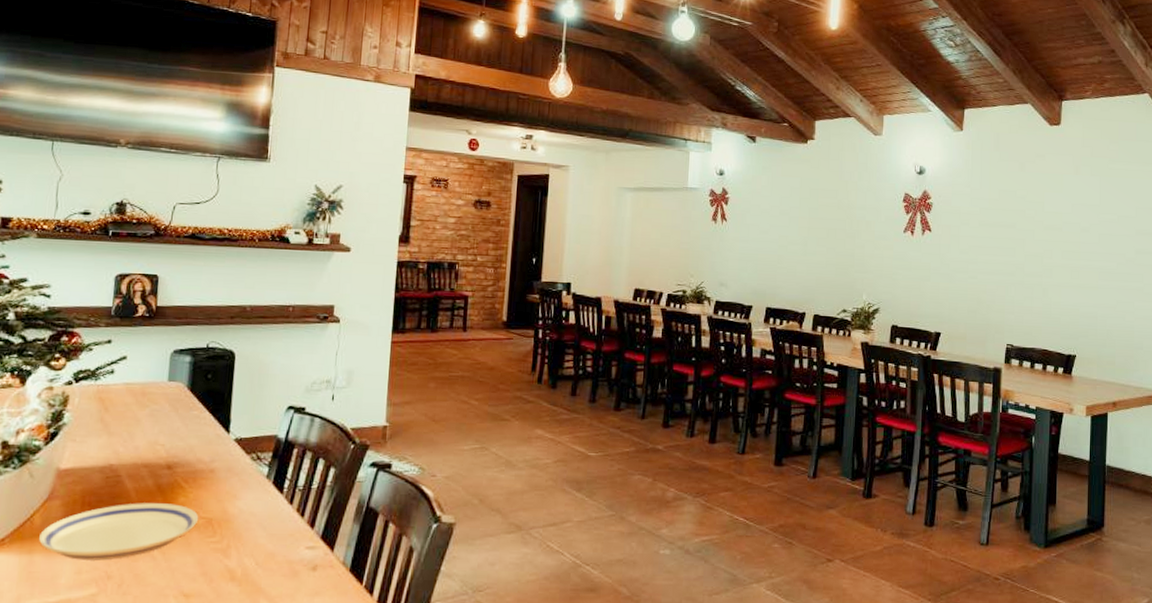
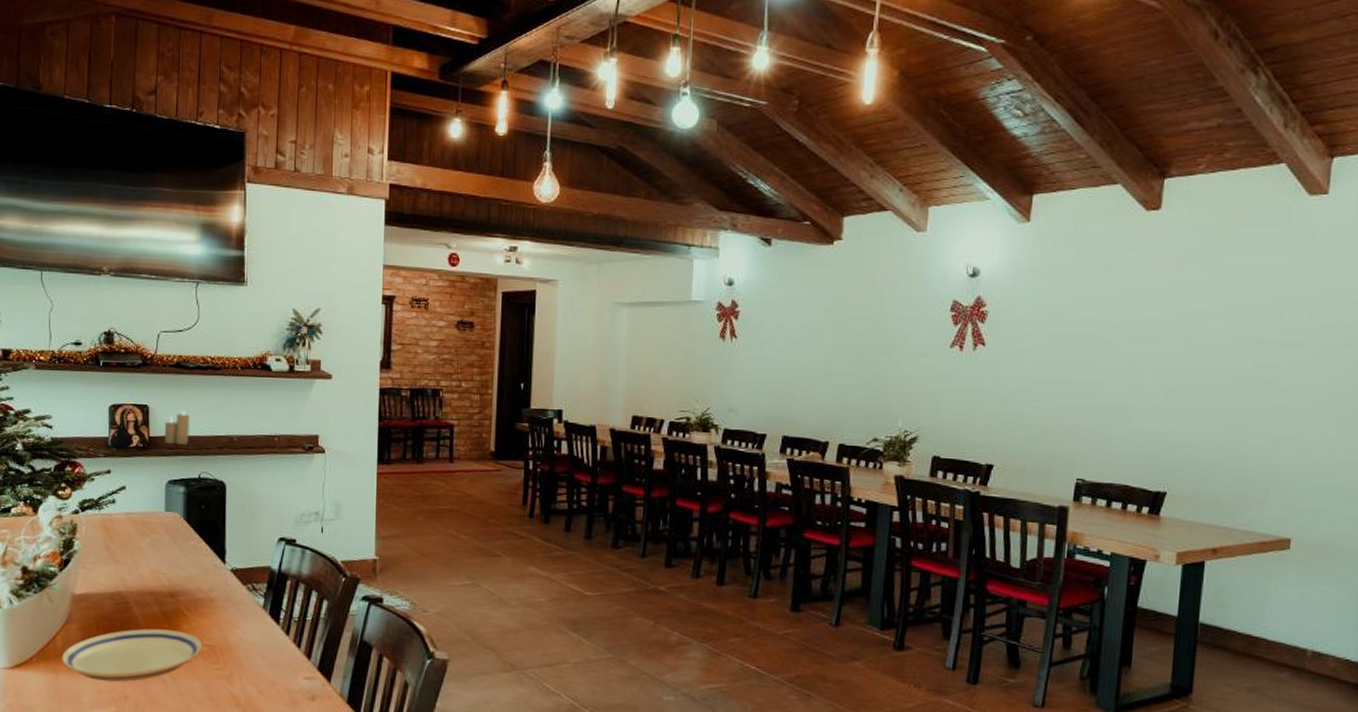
candle: none [172,280,201,314] -> present [164,410,189,445]

